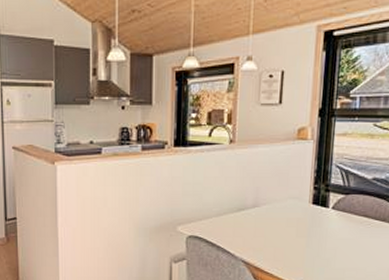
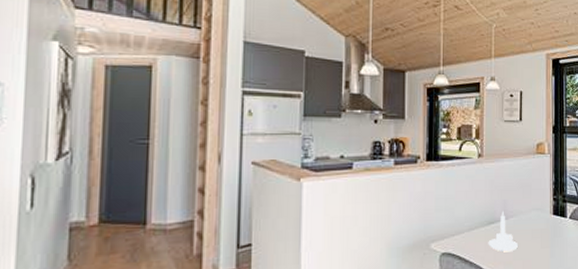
candle holder: none [237,198,270,238] -> present [488,211,518,251]

